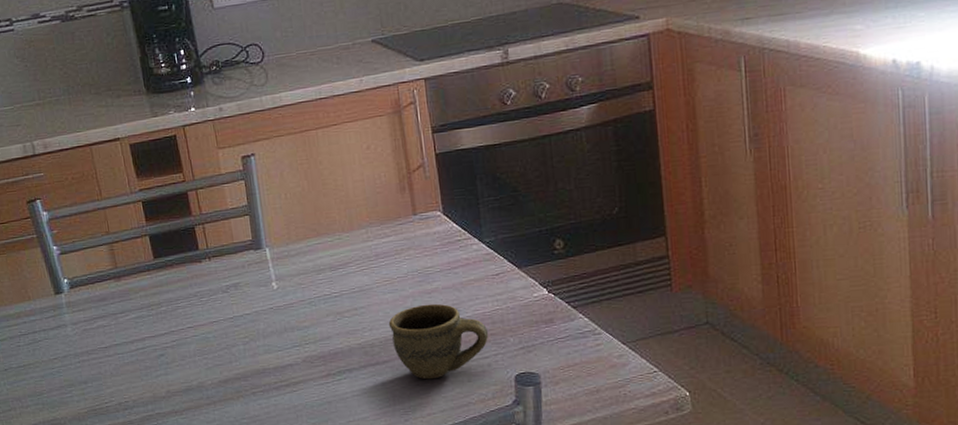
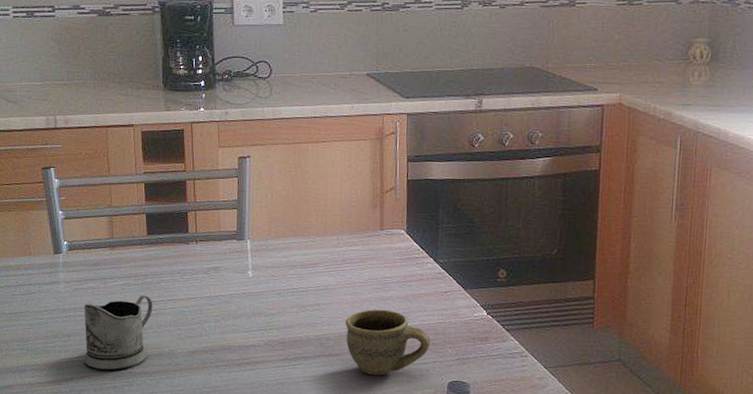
tea glass holder: none [97,326,175,415] -> present [84,295,153,370]

